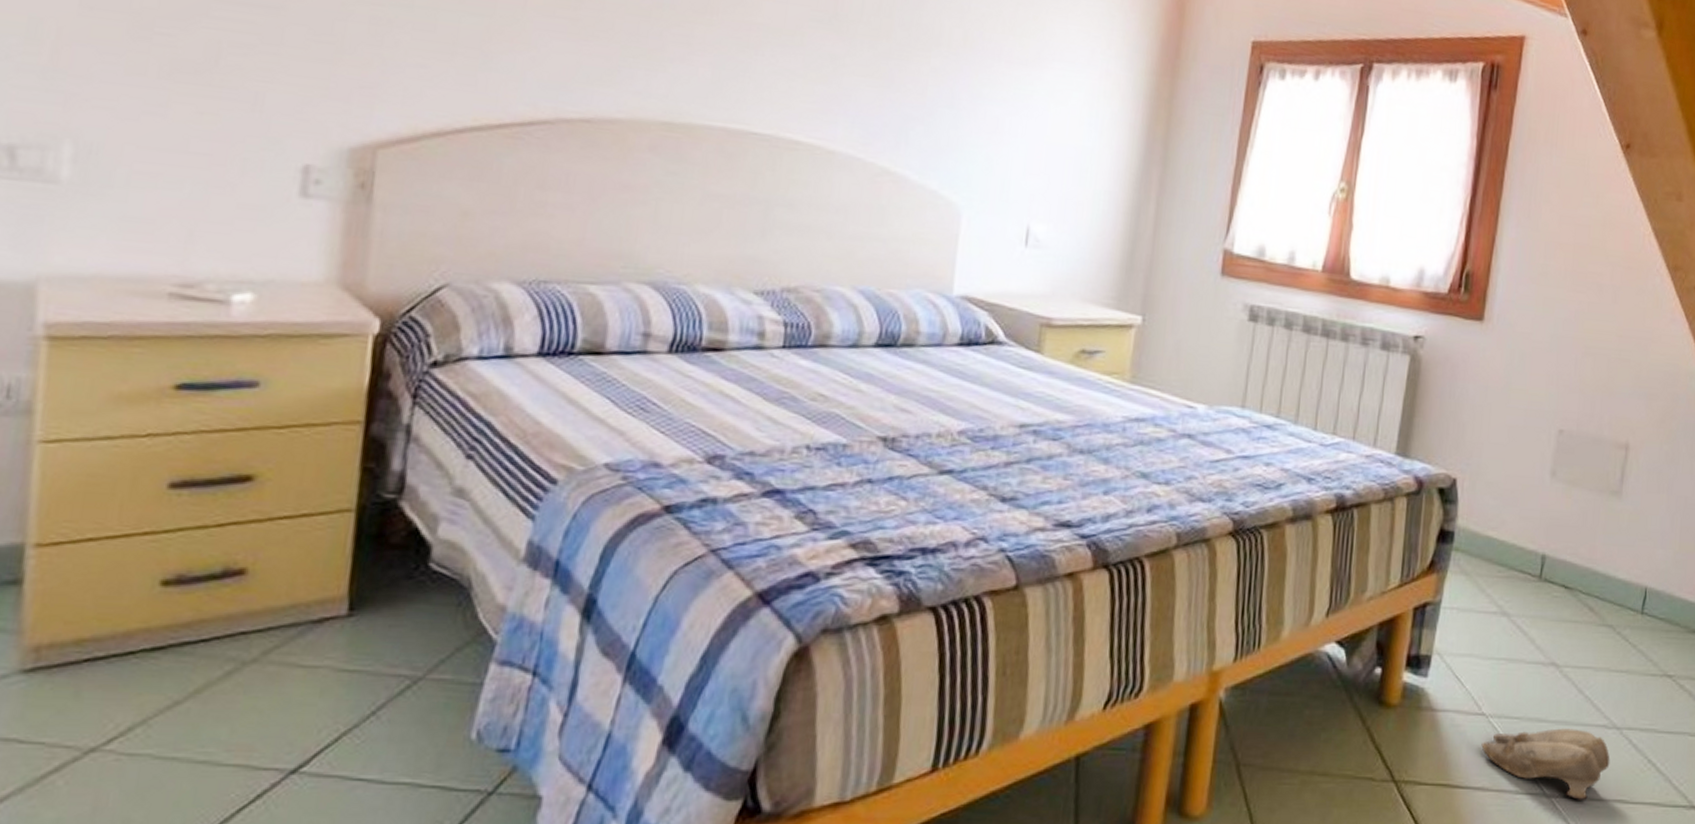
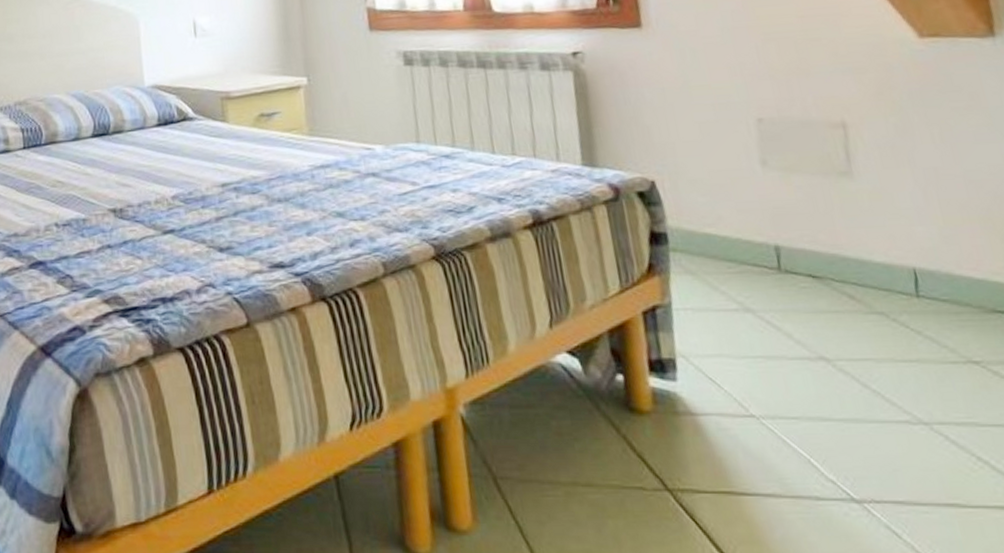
slippers: present [1481,728,1610,800] -> none [759,426,928,505]

